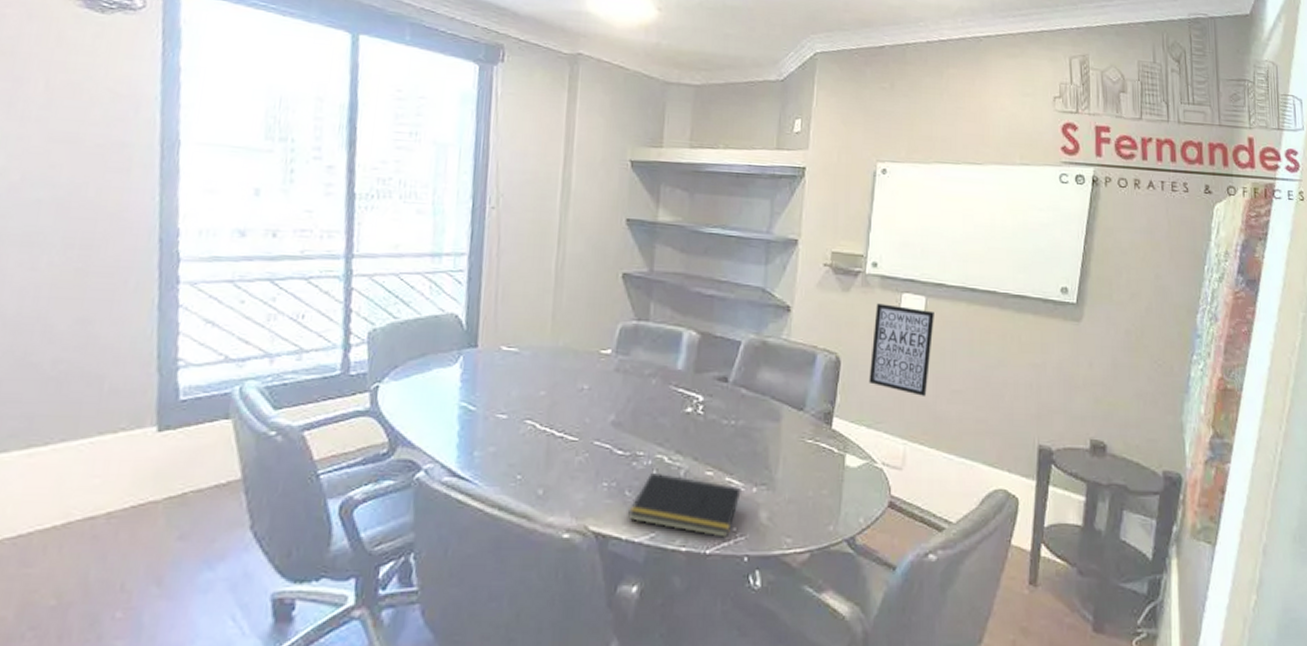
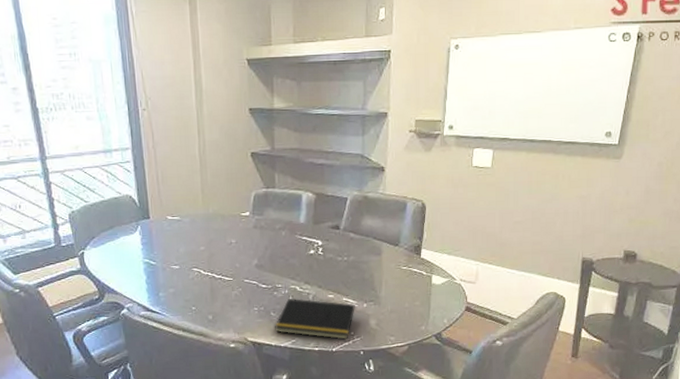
wall art: present [869,303,934,396] -> none [448,158,500,228]

